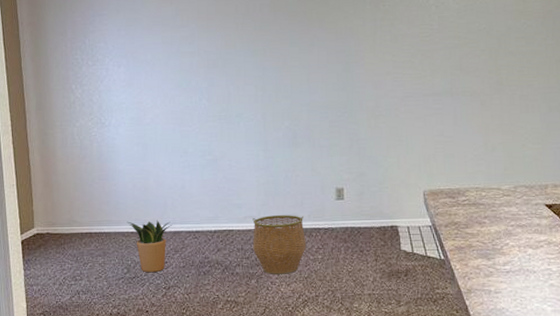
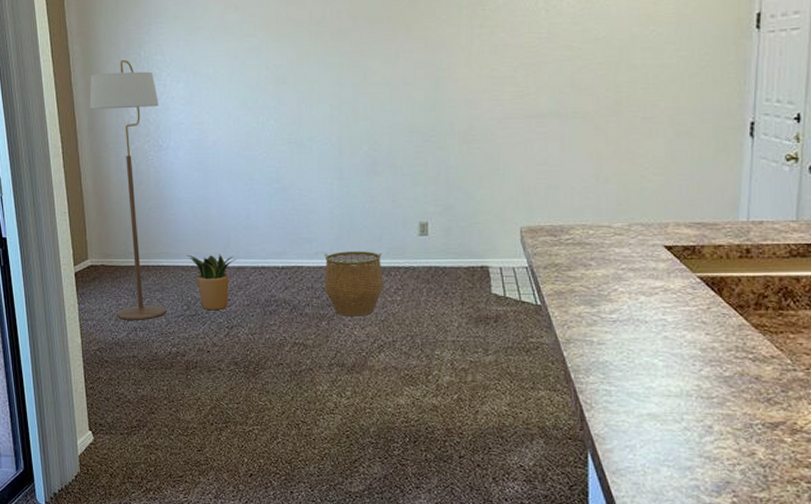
floor lamp: none [38,47,108,284] -> present [90,59,167,320]

